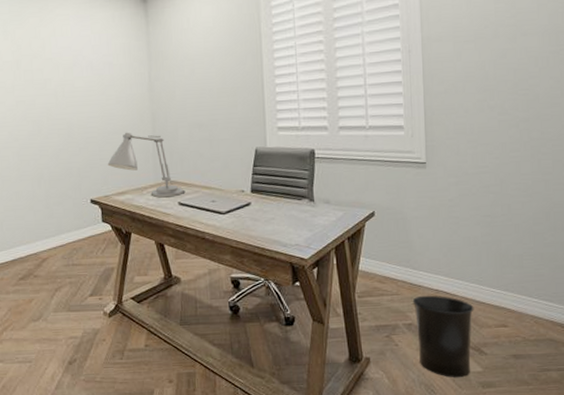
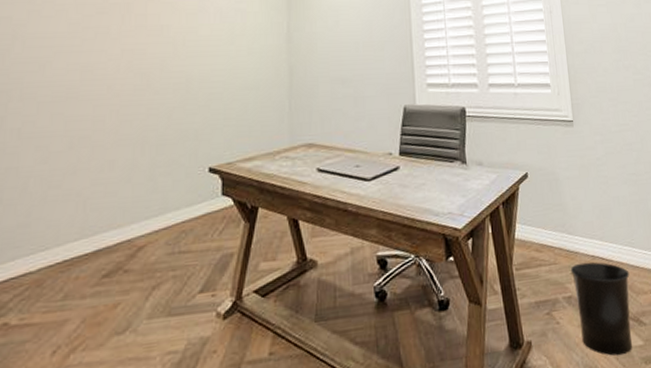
desk lamp: present [107,132,186,198] -> none [233,87,326,164]

